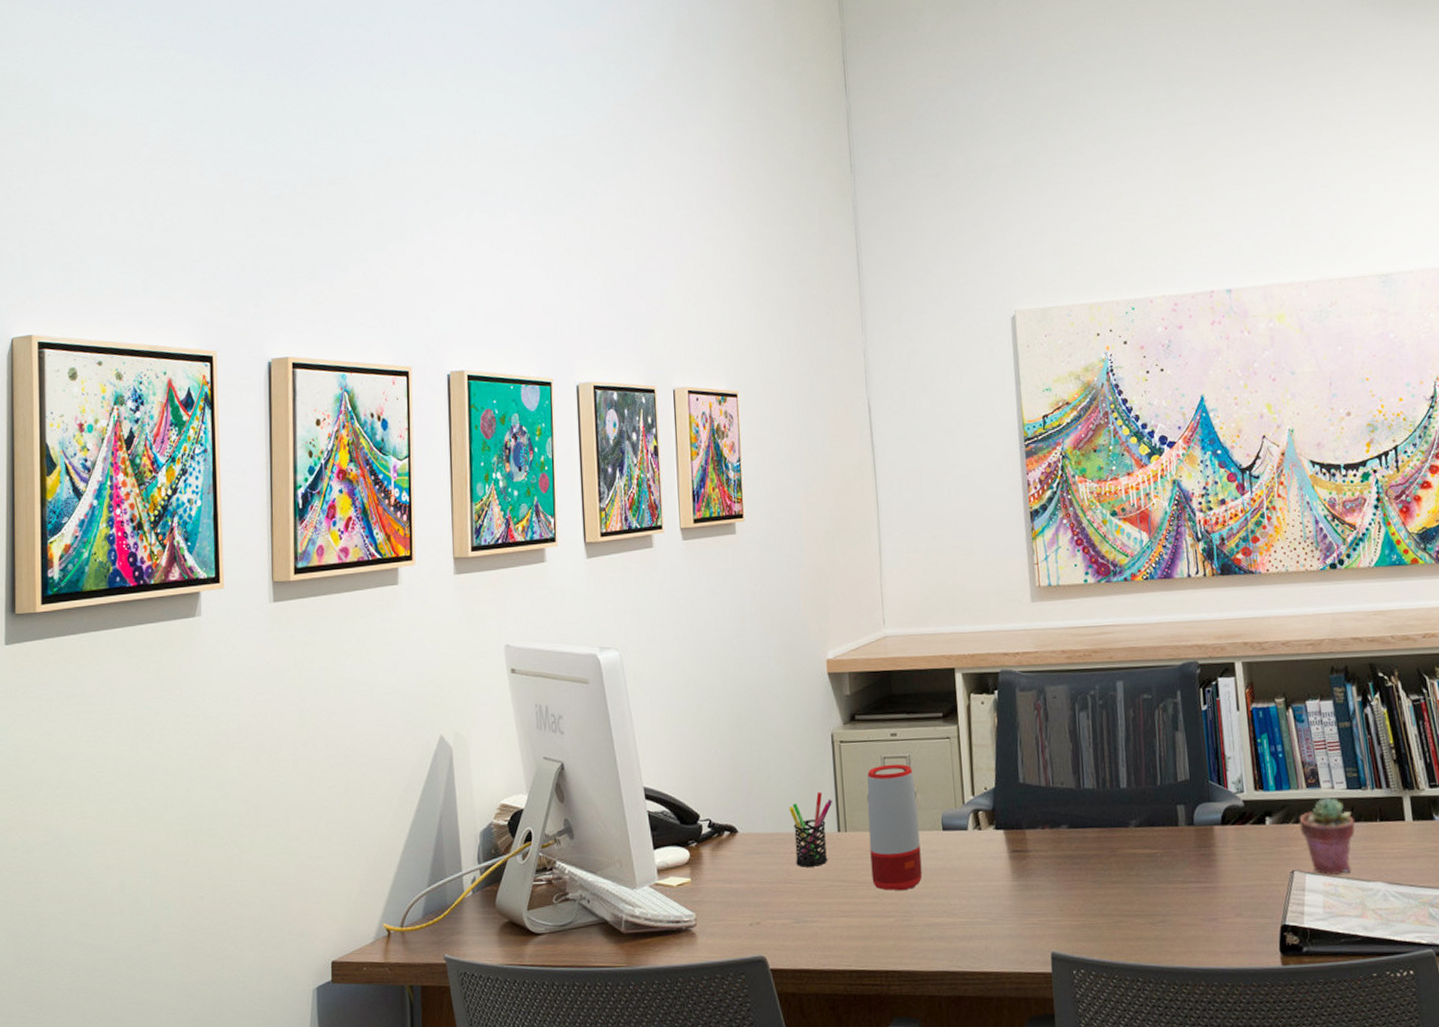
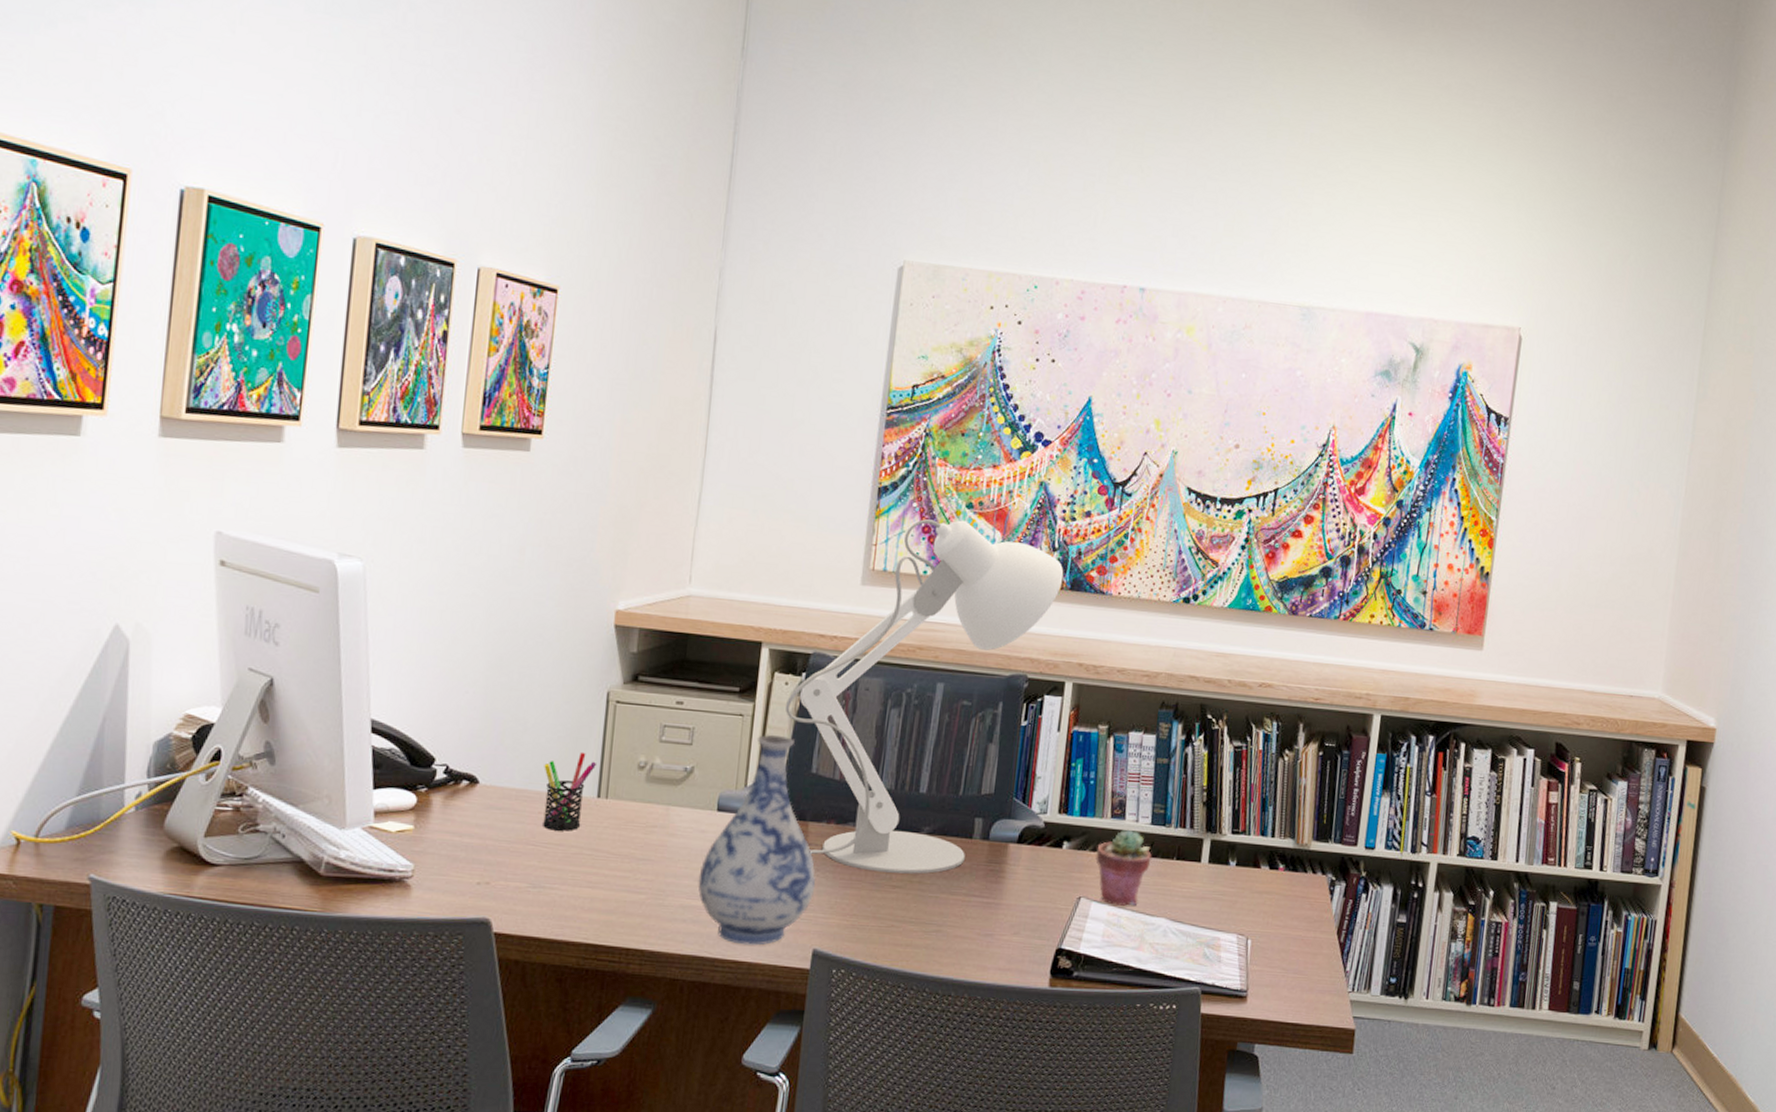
speaker: present [867,764,923,891] -> none [628,733,695,868]
vase: none [937,751,1042,956] -> present [698,734,815,946]
desk lamp: none [985,527,1213,870] -> present [786,519,1064,874]

